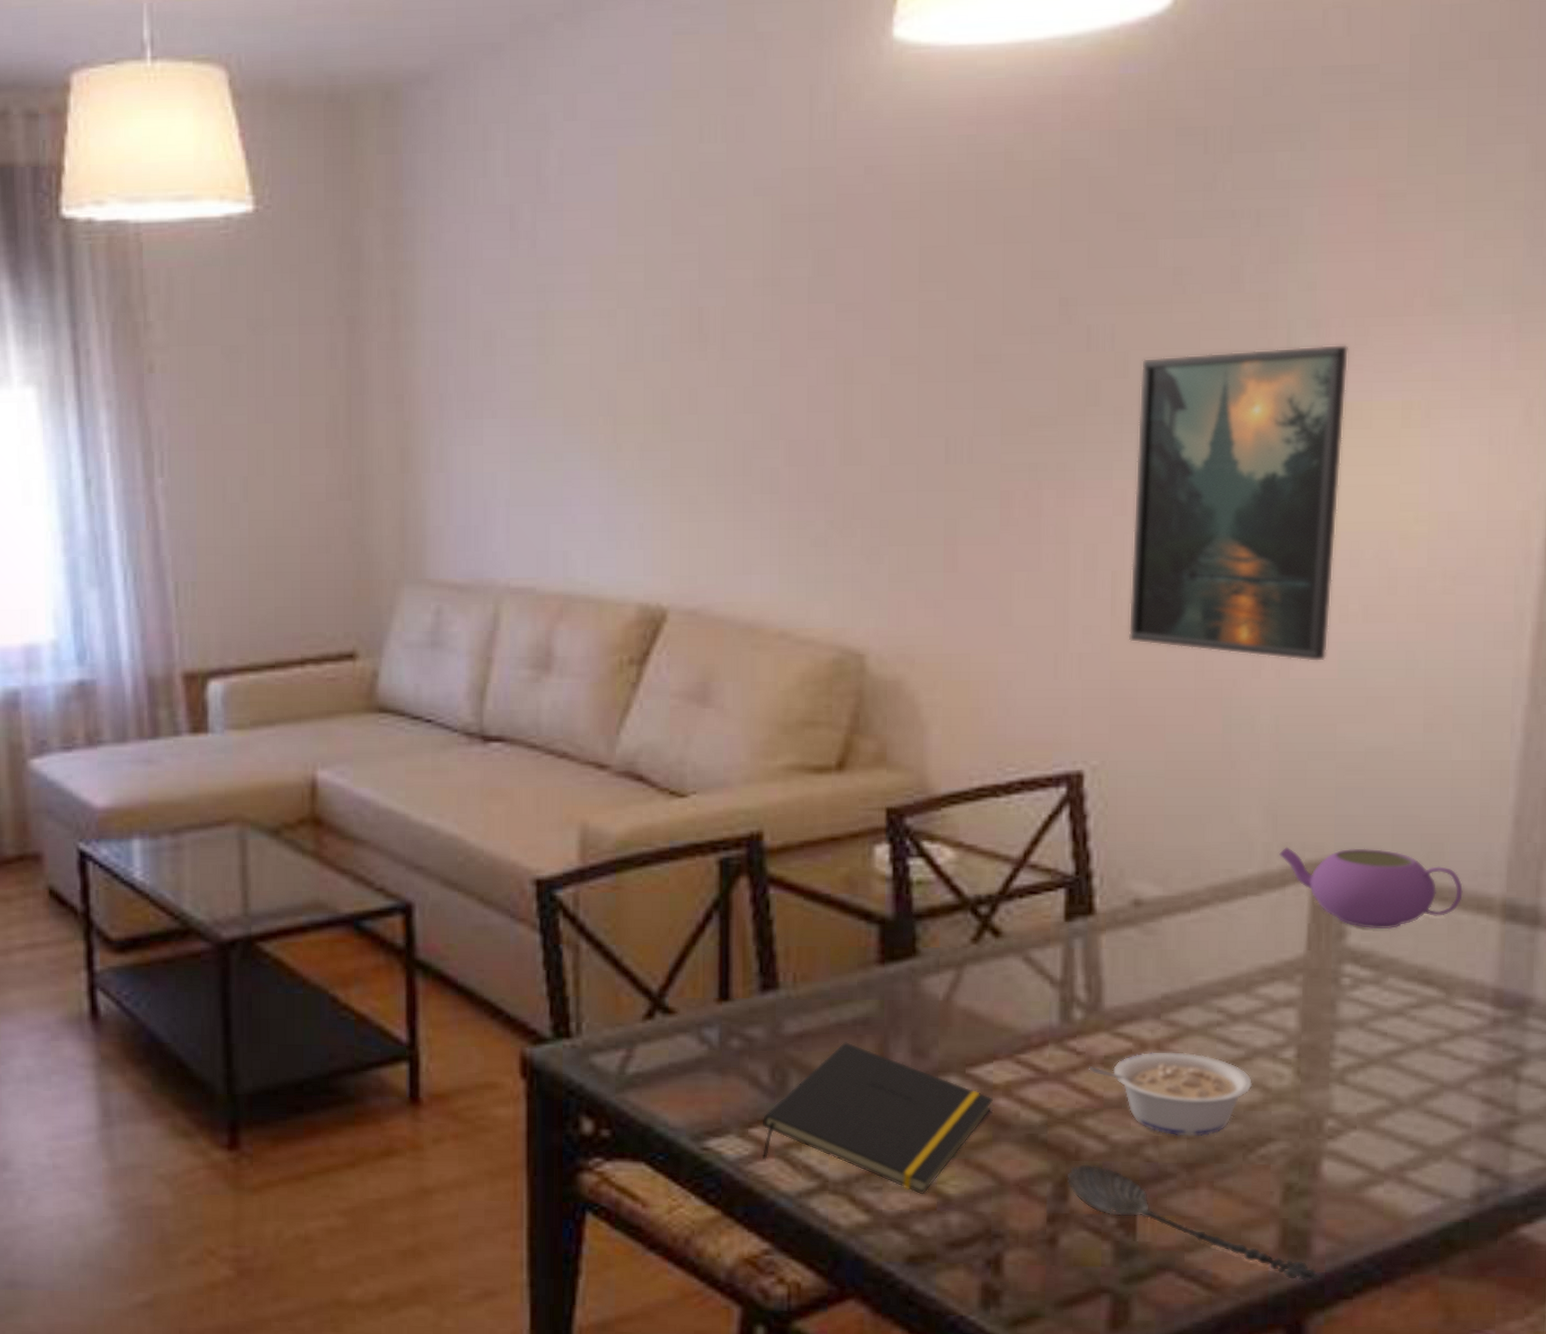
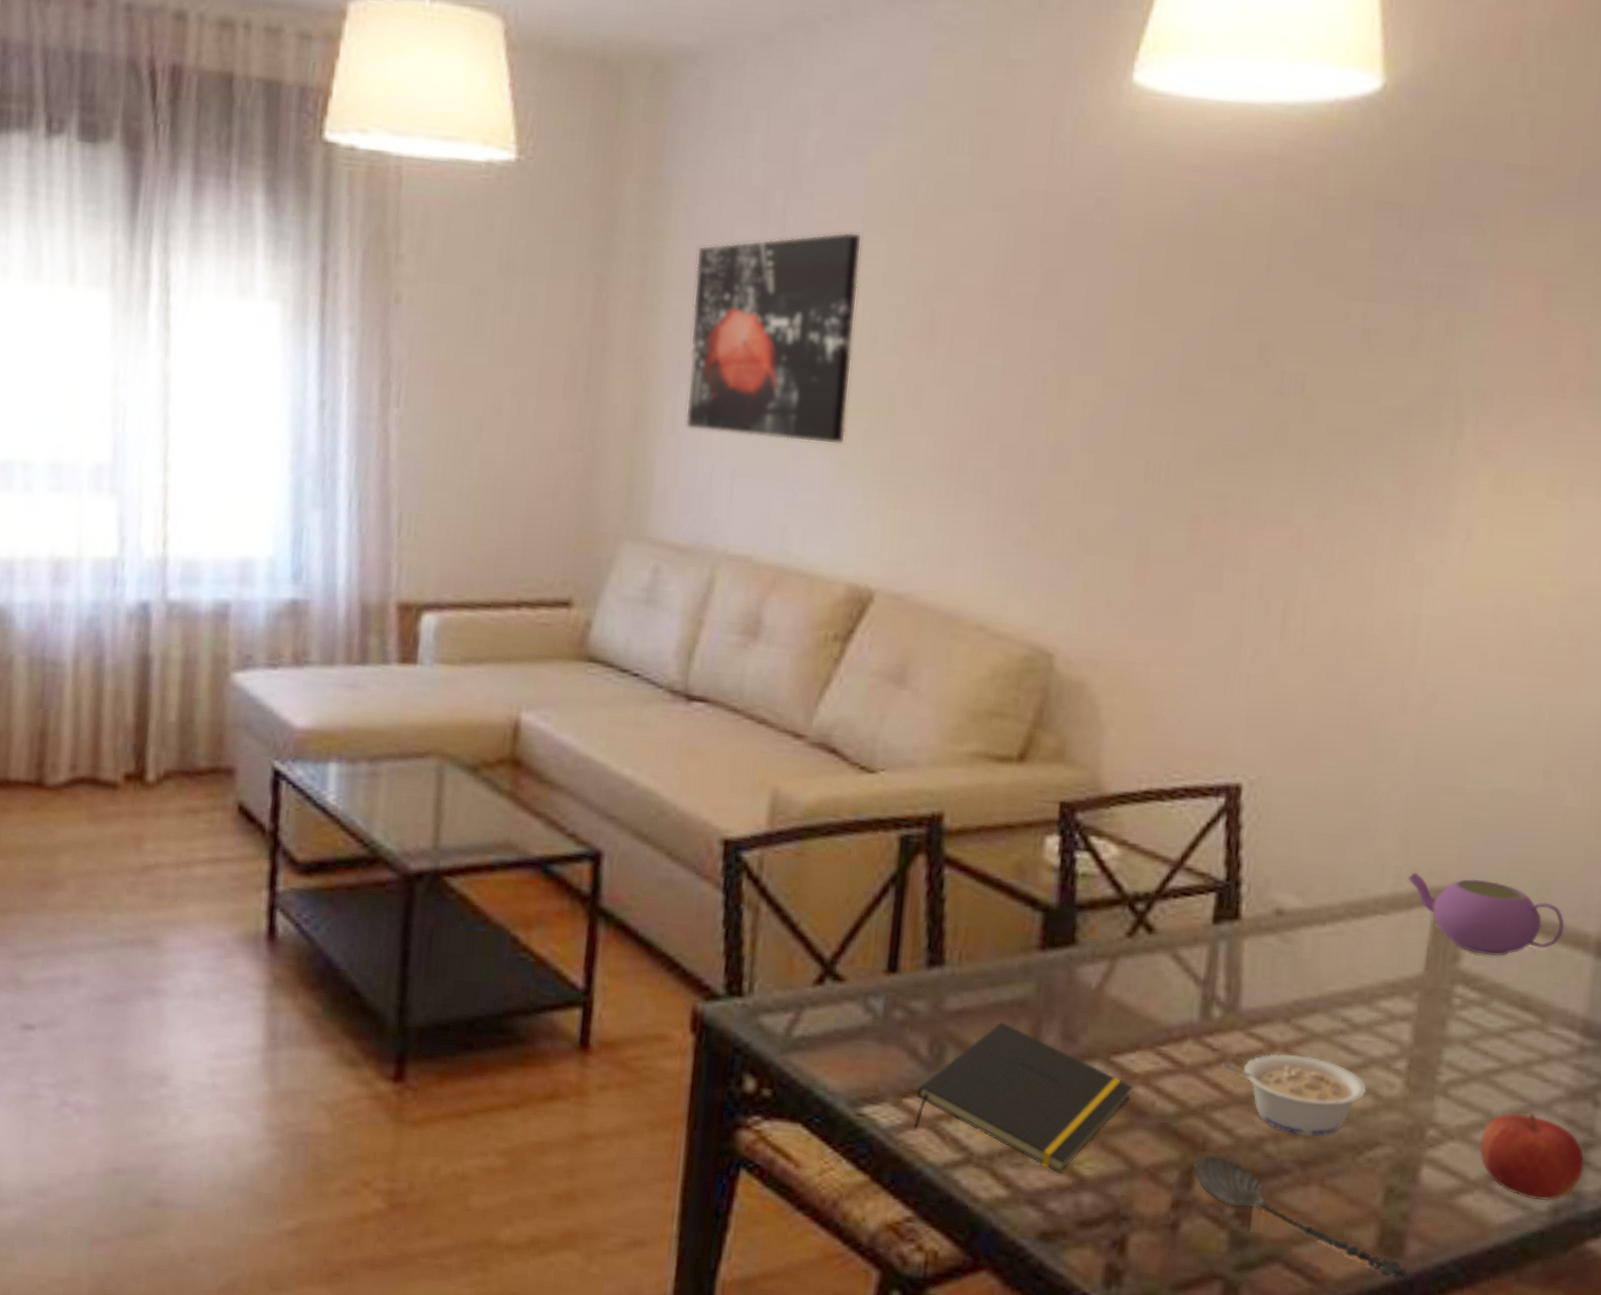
wall art: none [447,238,621,464] -> present [685,231,863,445]
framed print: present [1128,344,1349,662] -> none [1293,407,1508,705]
fruit: none [1385,1093,1510,1188] -> present [1478,1111,1585,1202]

